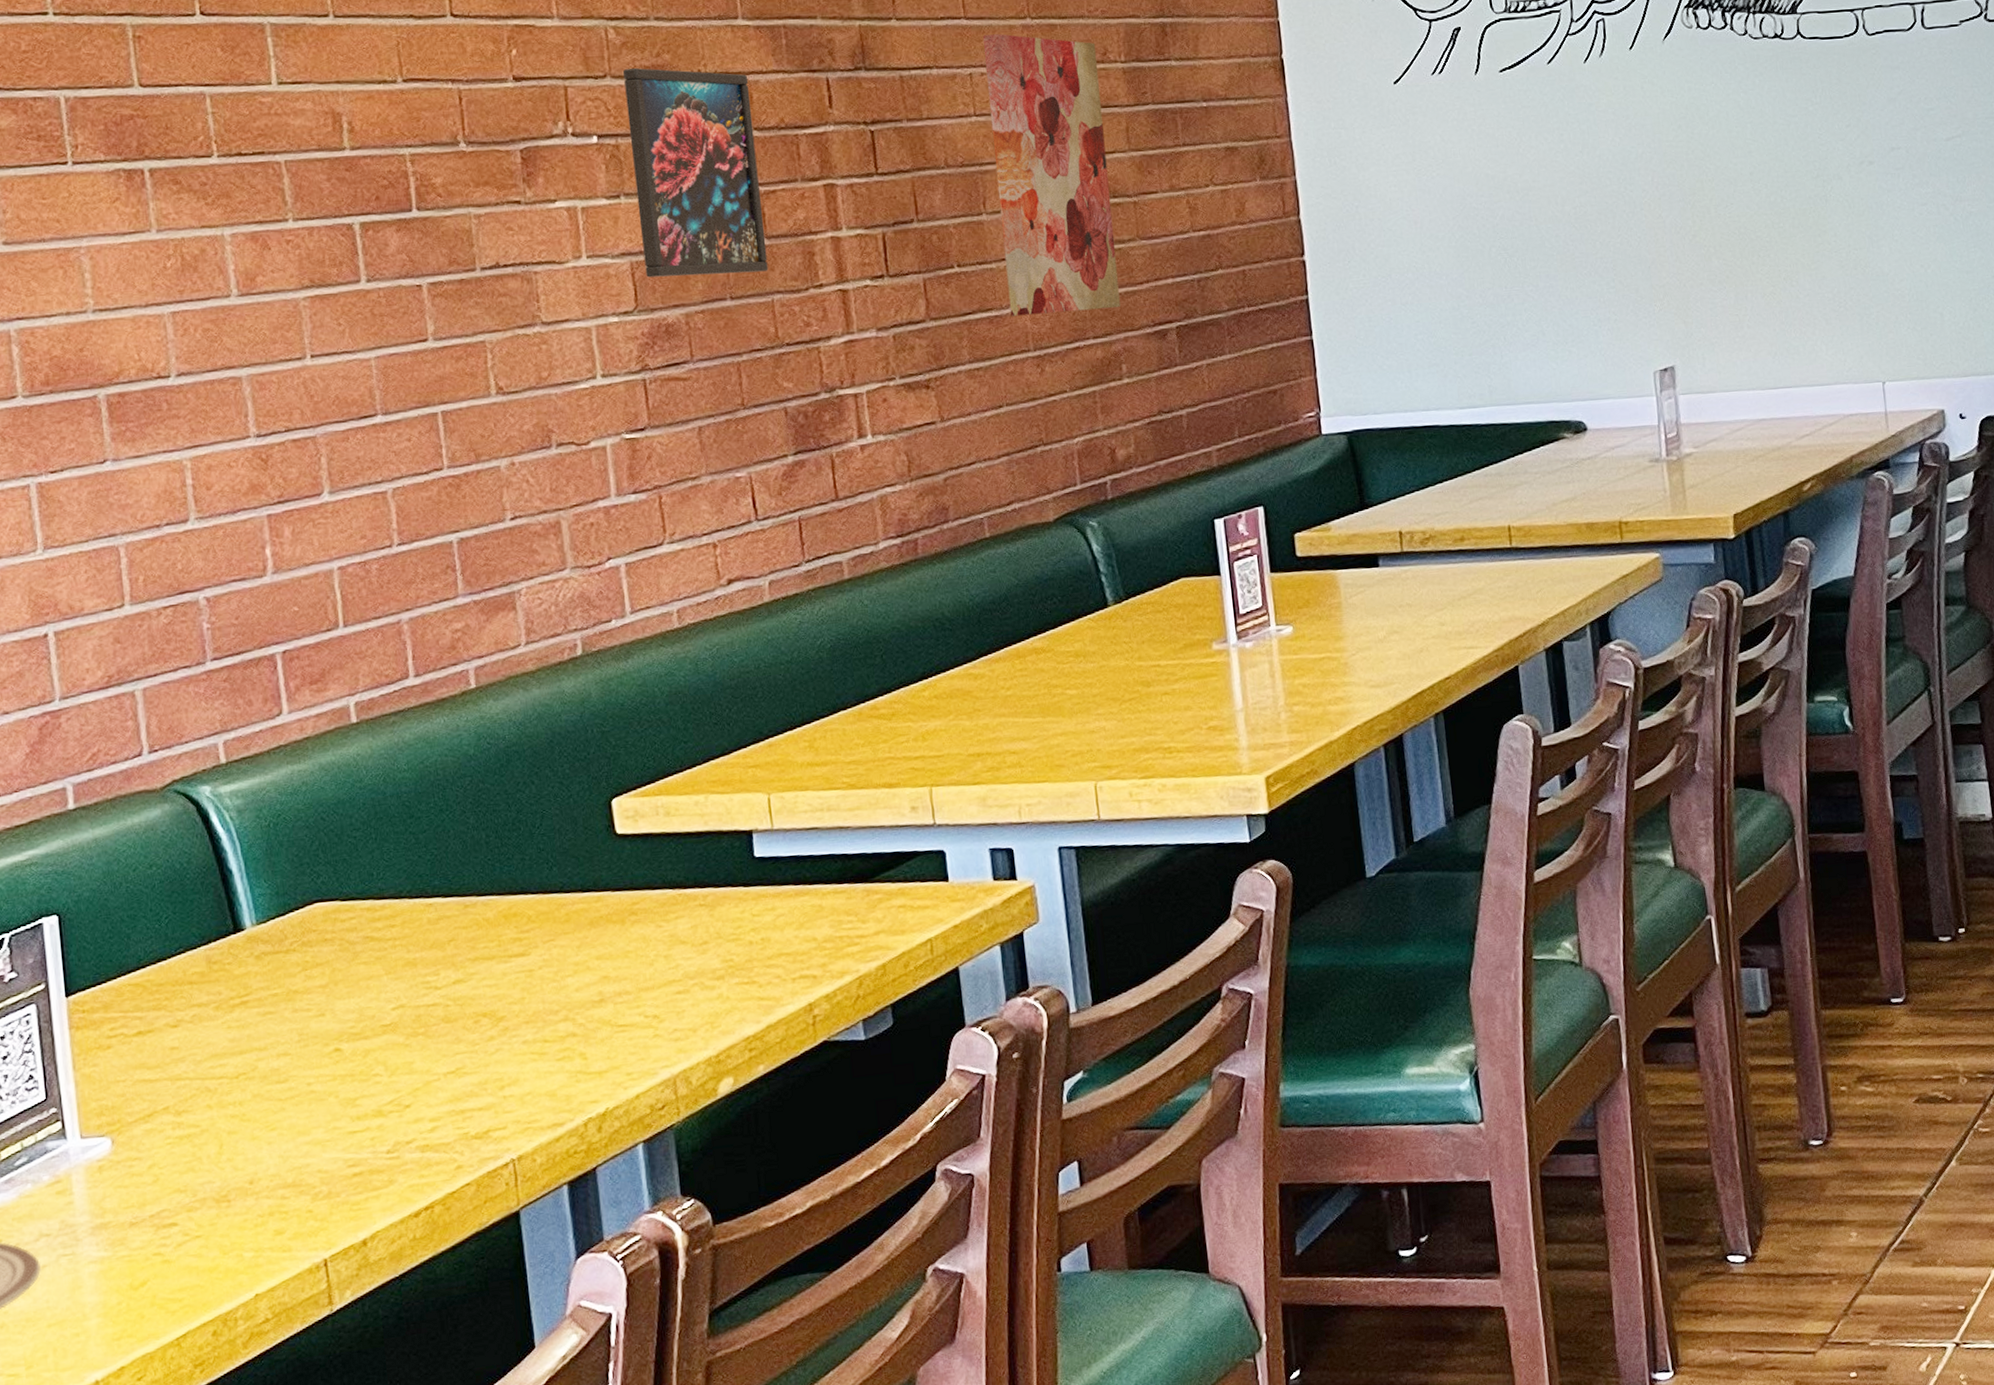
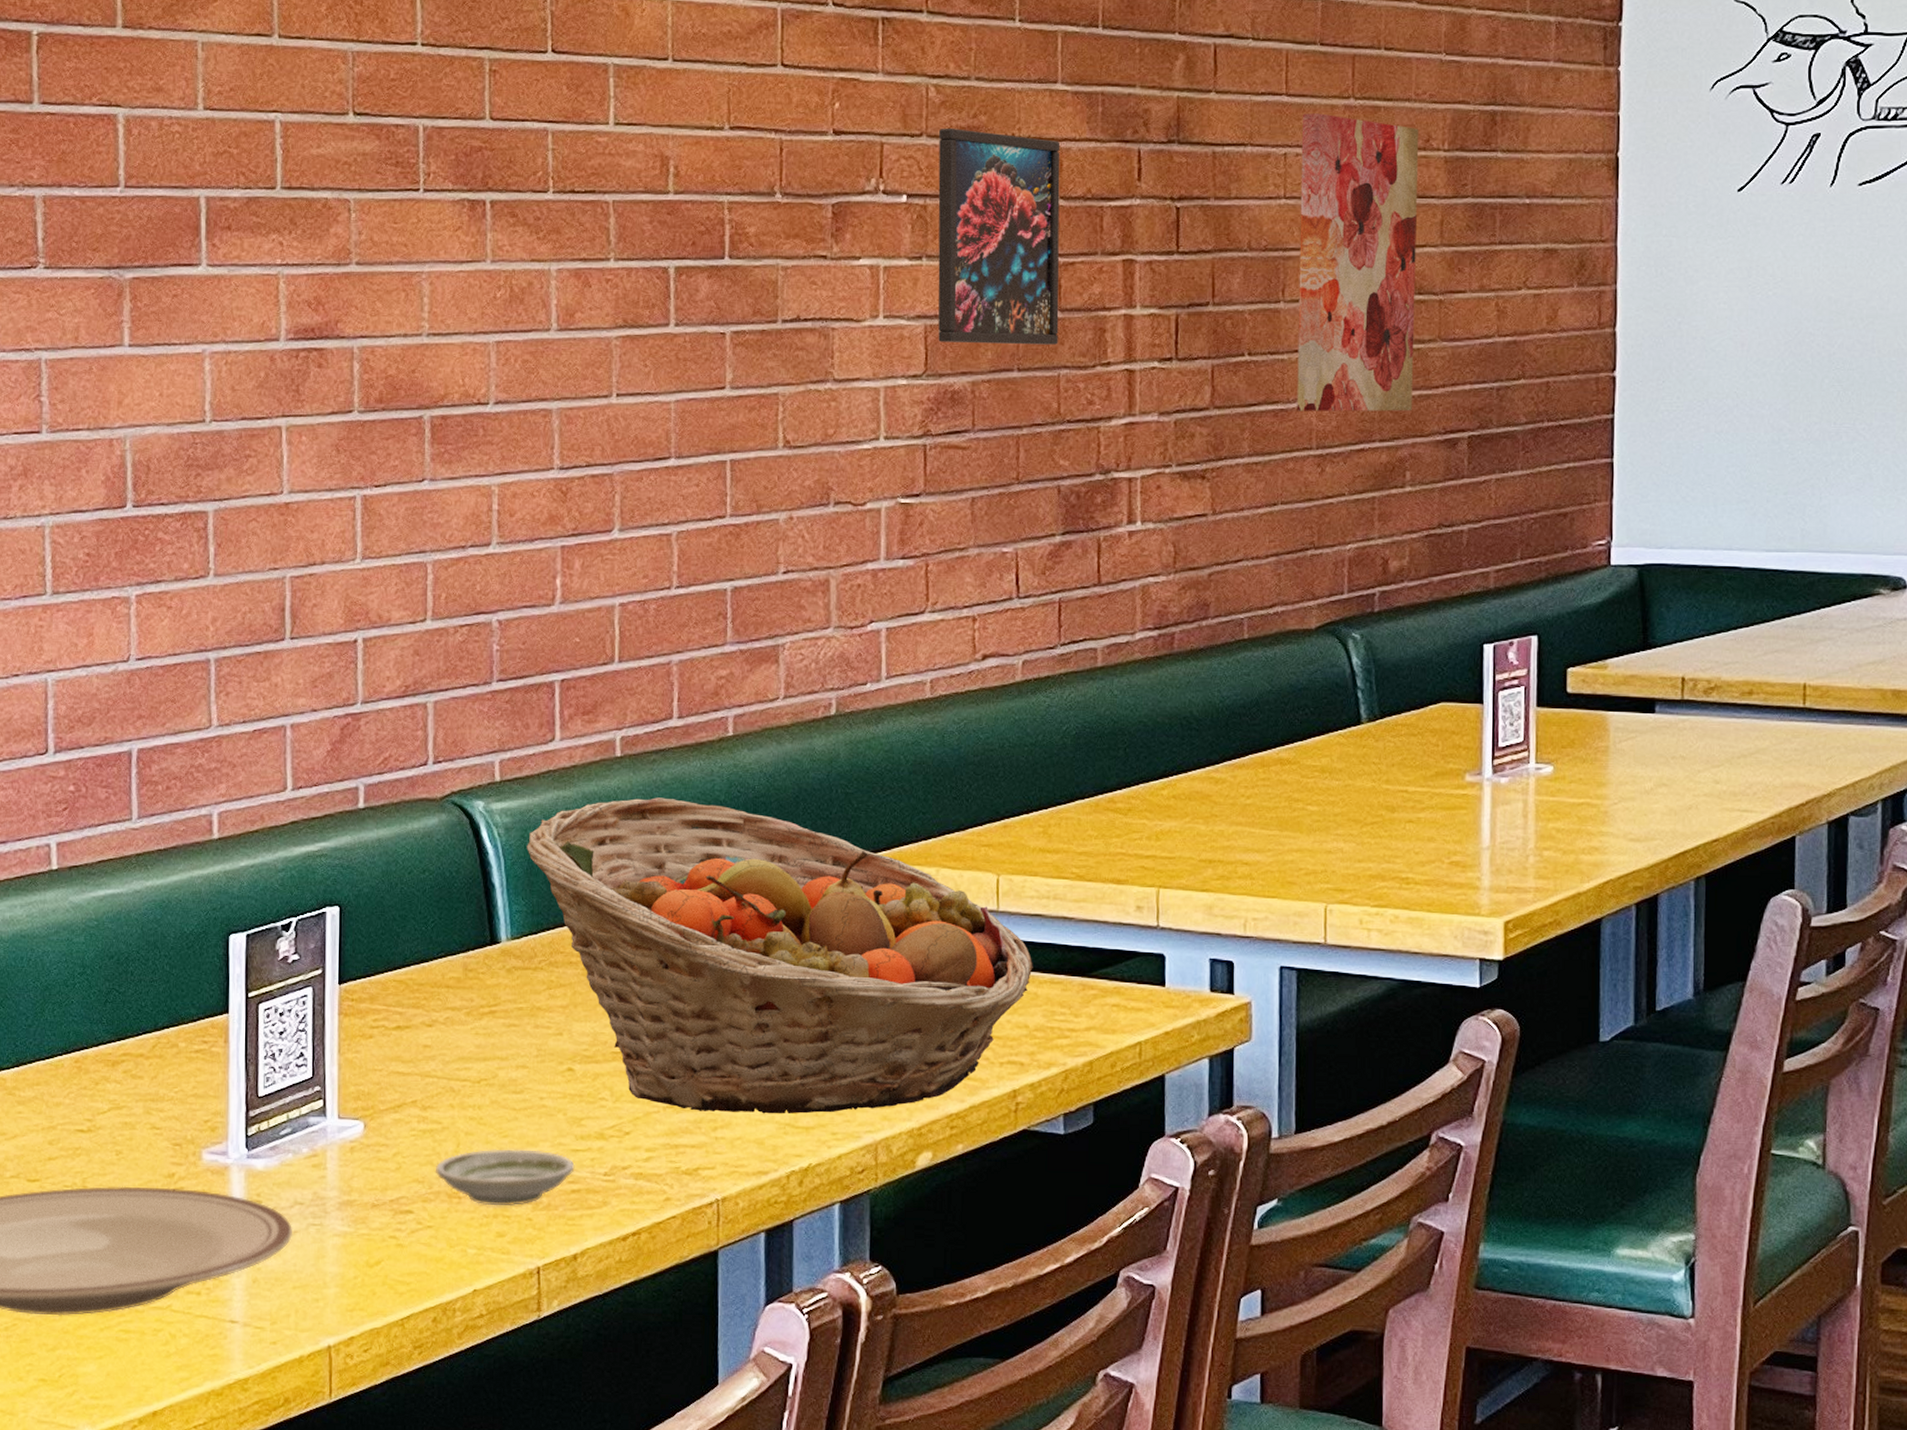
saucer: none [197,1138,354,1205] -> present [435,1149,575,1207]
fruit basket: none [263,759,815,1073] -> present [527,797,1033,1114]

